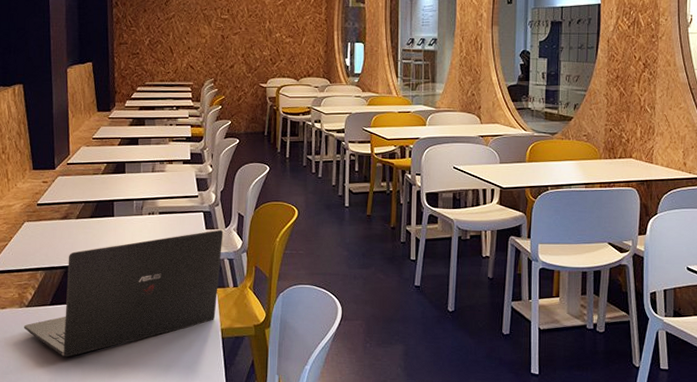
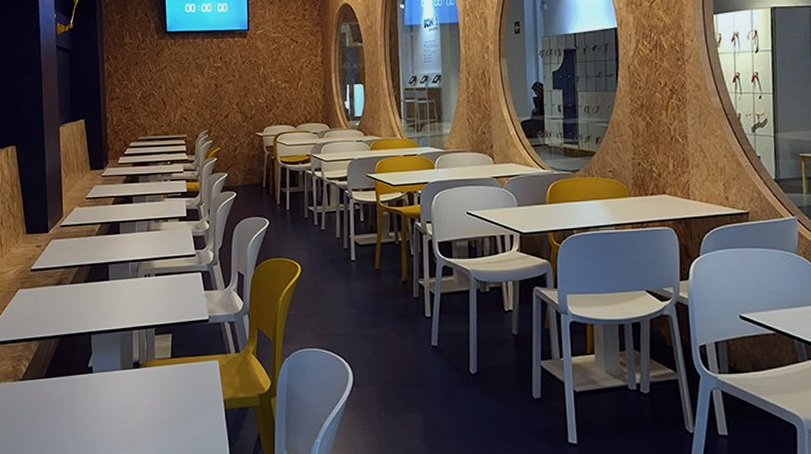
laptop: present [23,229,224,357] -> none [18,290,223,435]

